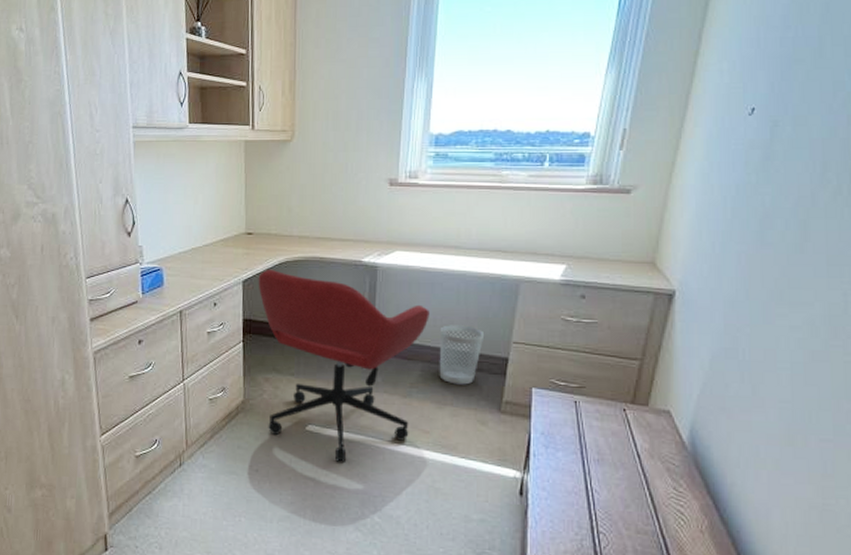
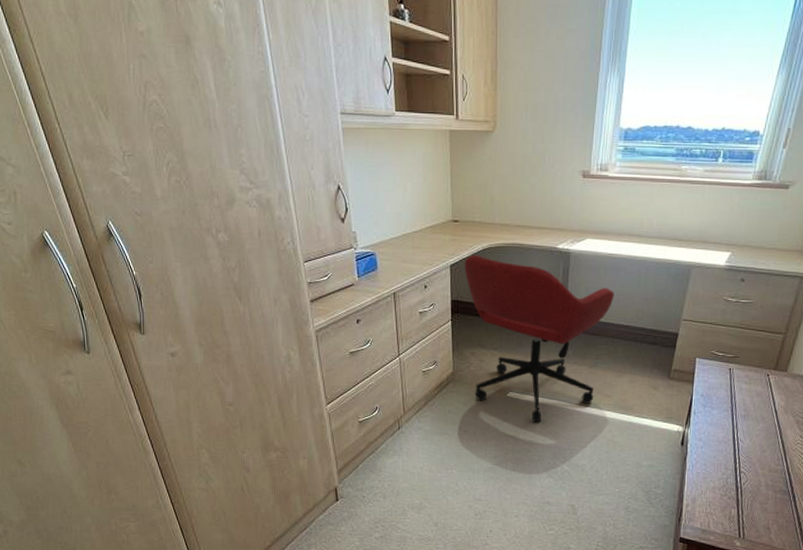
wastebasket: present [439,325,485,385] -> none [620,305,660,356]

